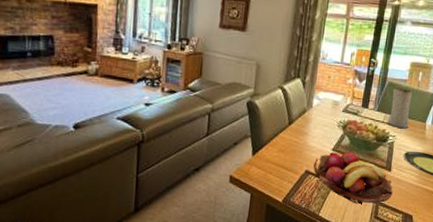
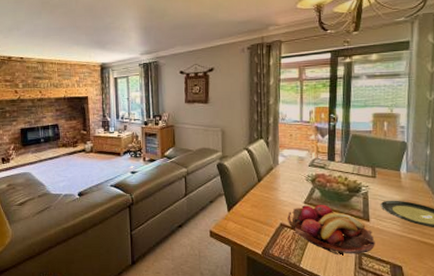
vase: present [388,87,413,129] -> none [358,139,382,179]

